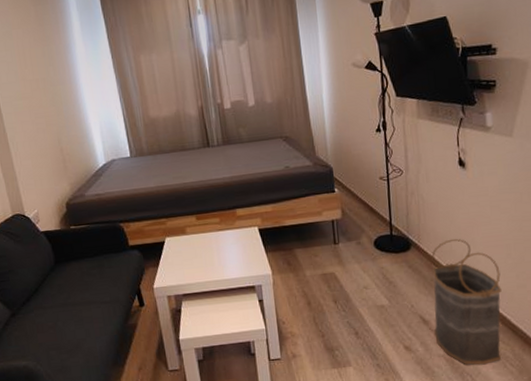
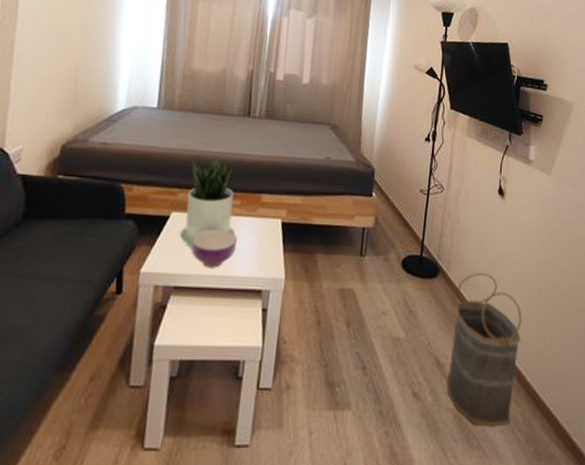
planter: none [171,185,222,262] -> present [179,156,236,247]
bowl: none [186,243,226,276] -> present [190,228,238,268]

